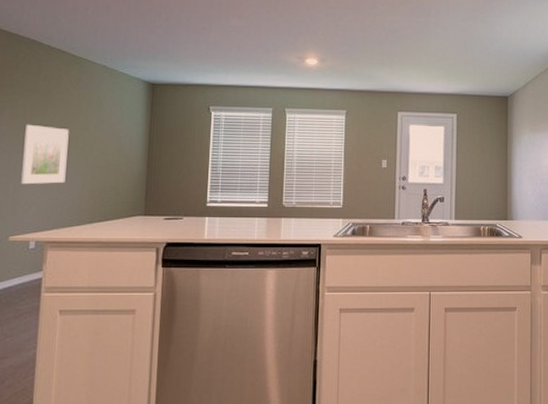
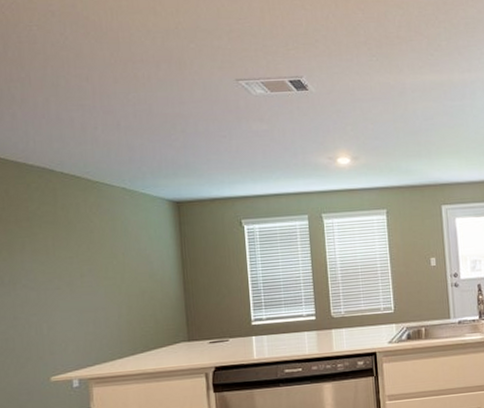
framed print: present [21,124,69,185] -> none [50,258,100,322]

